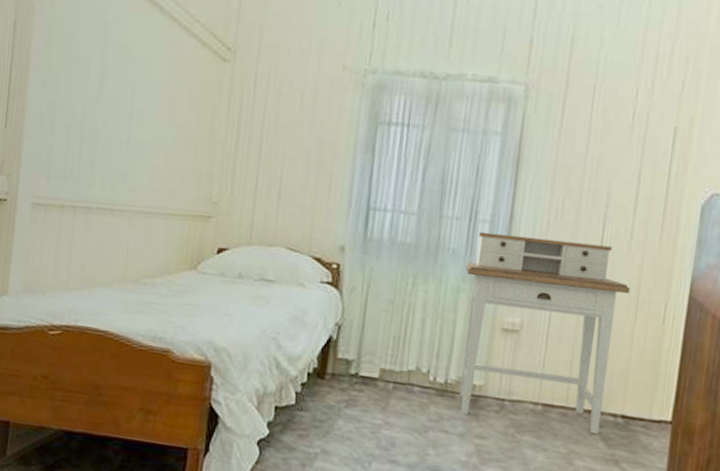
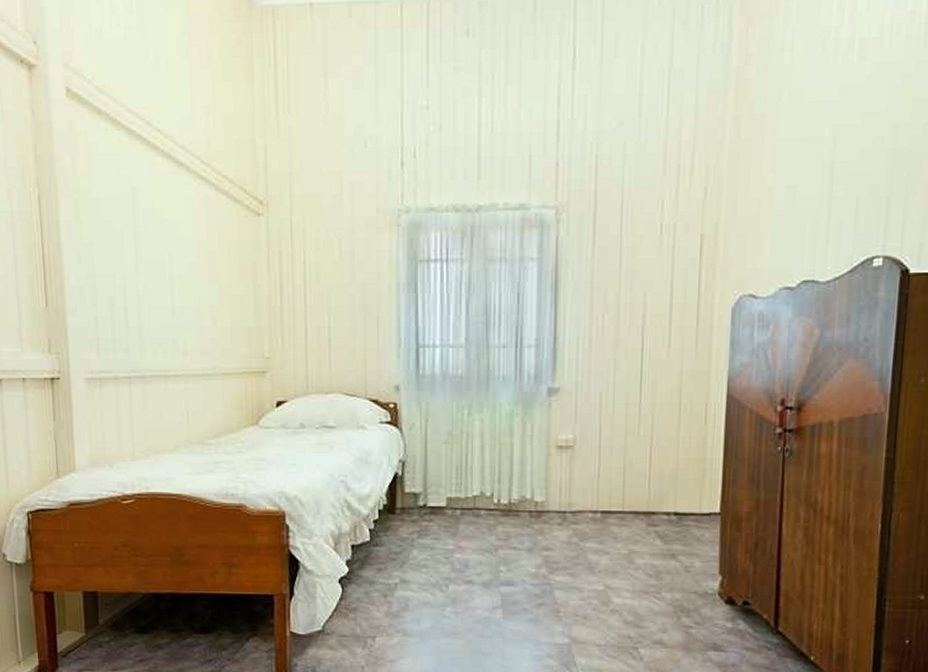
desk: present [460,231,630,435] -> none [516,356,672,533]

